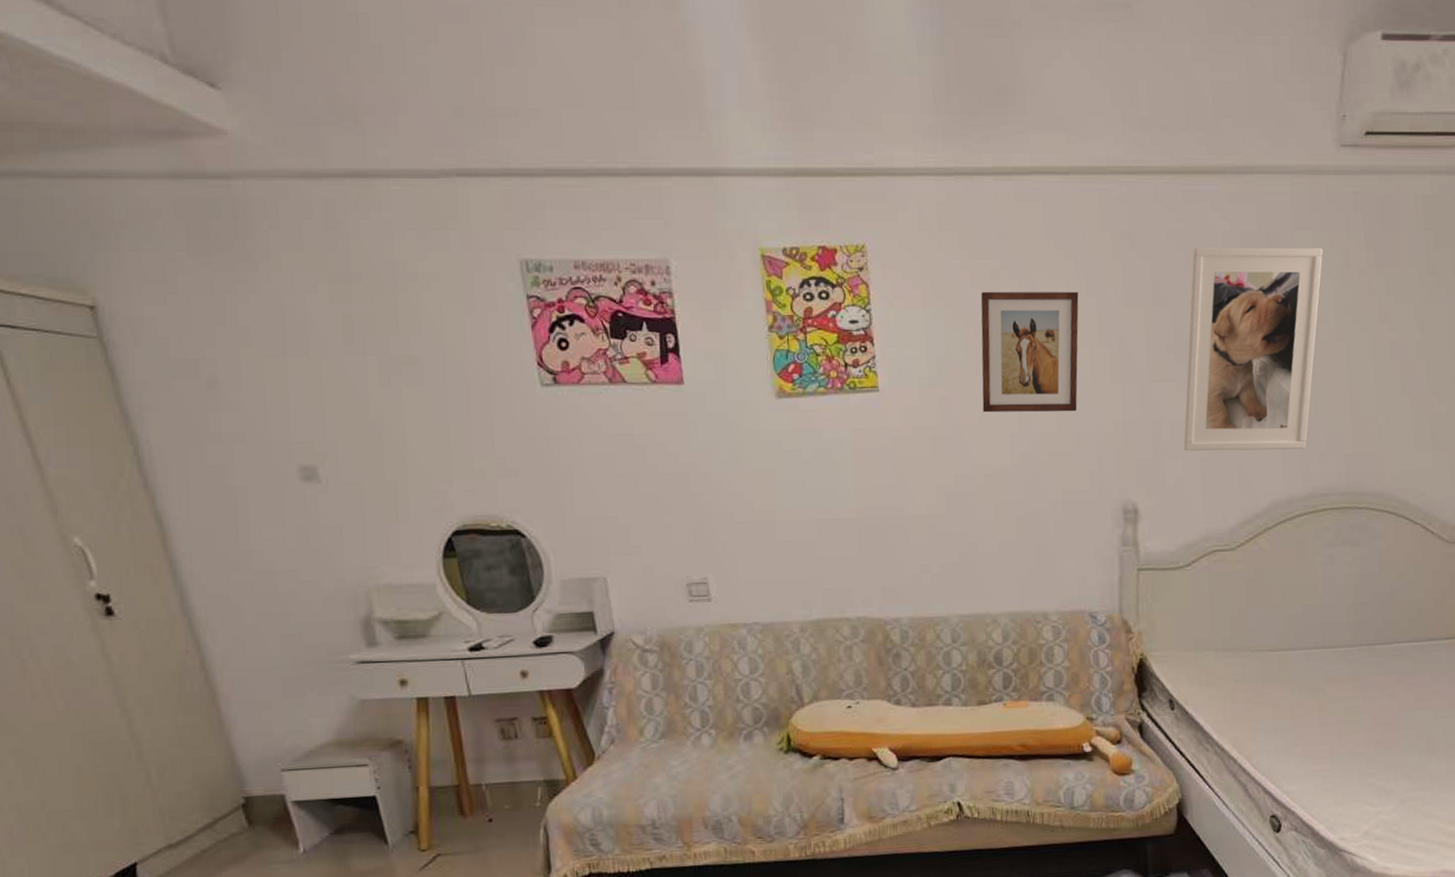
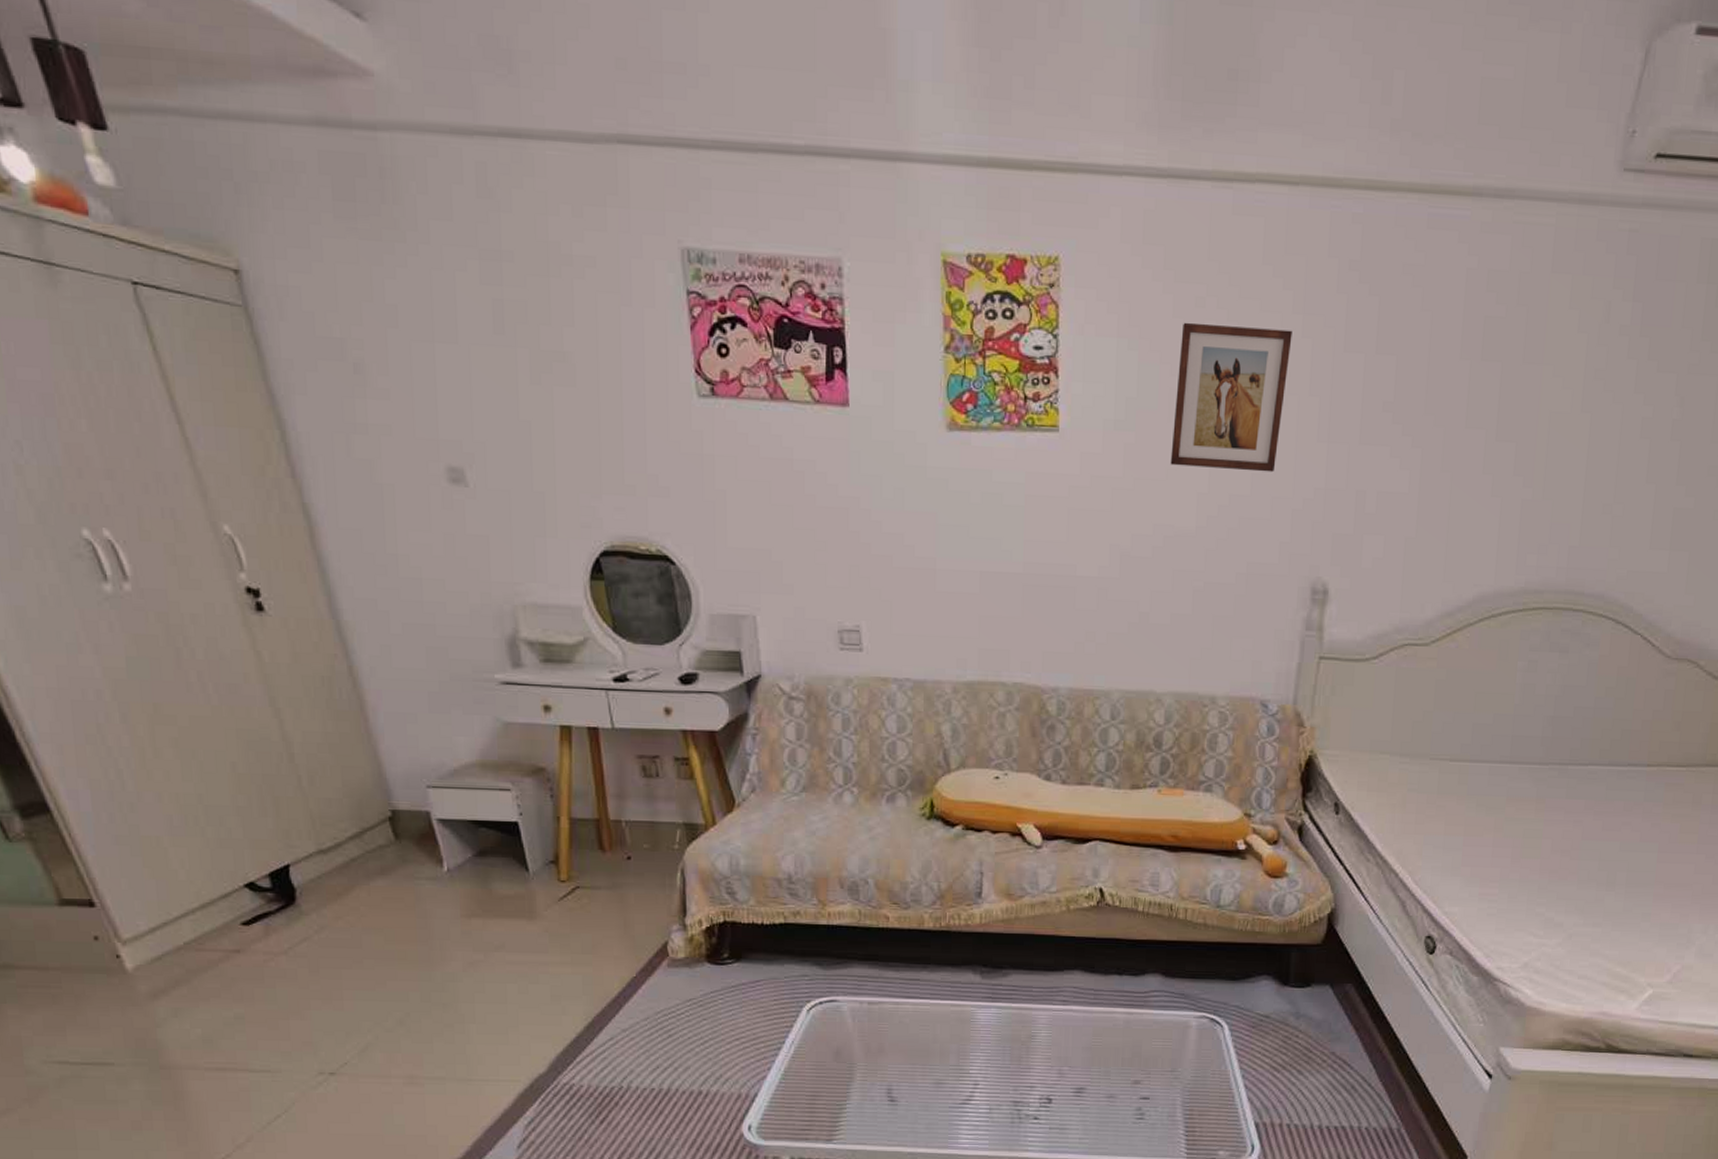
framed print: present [1183,247,1323,451] -> none [1387,286,1582,538]

